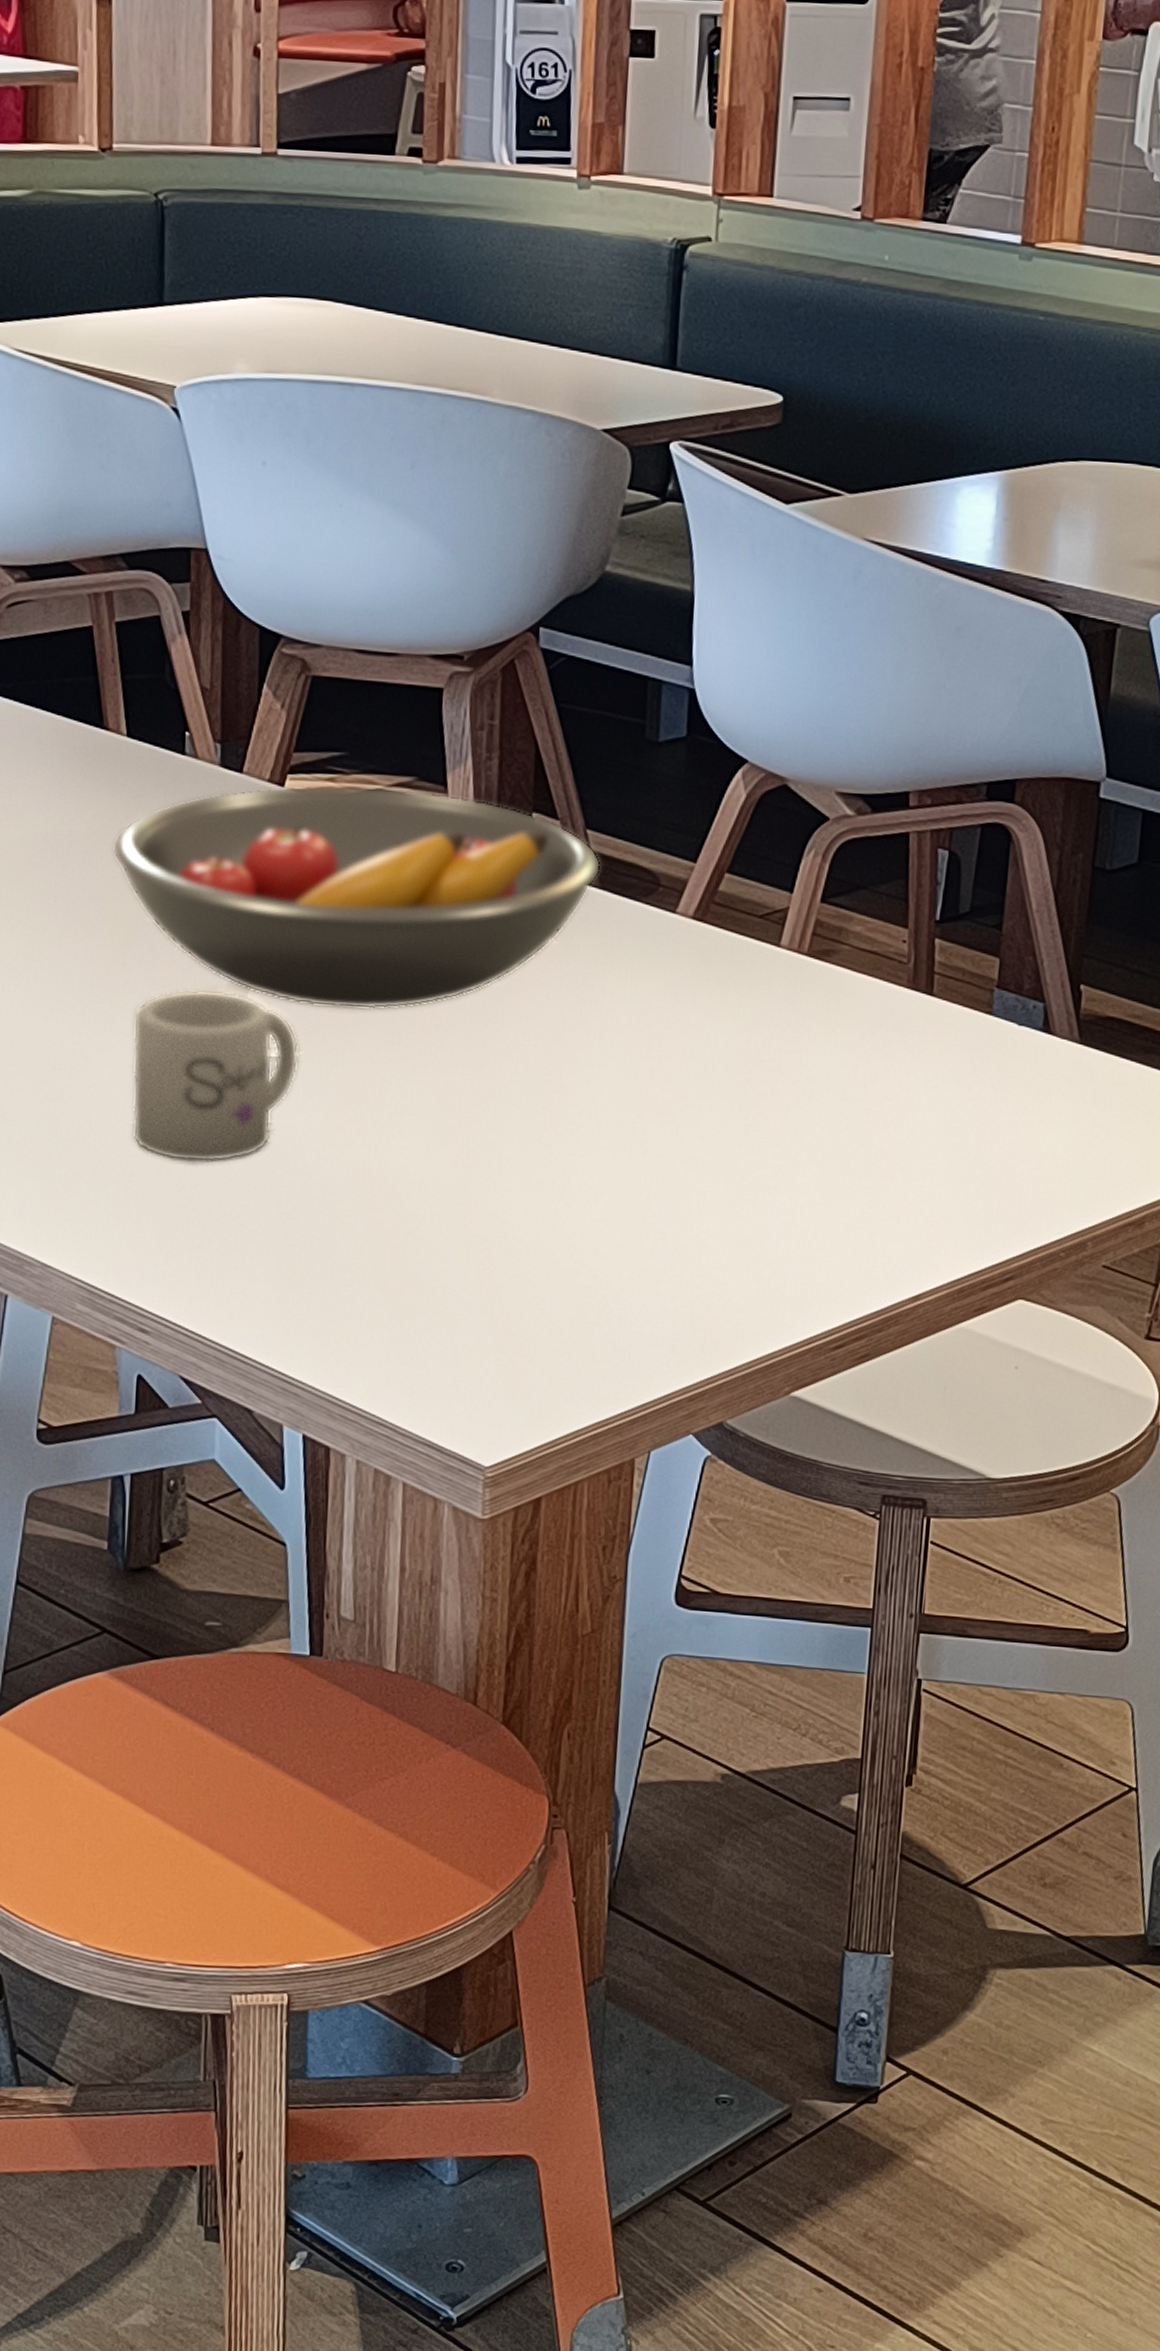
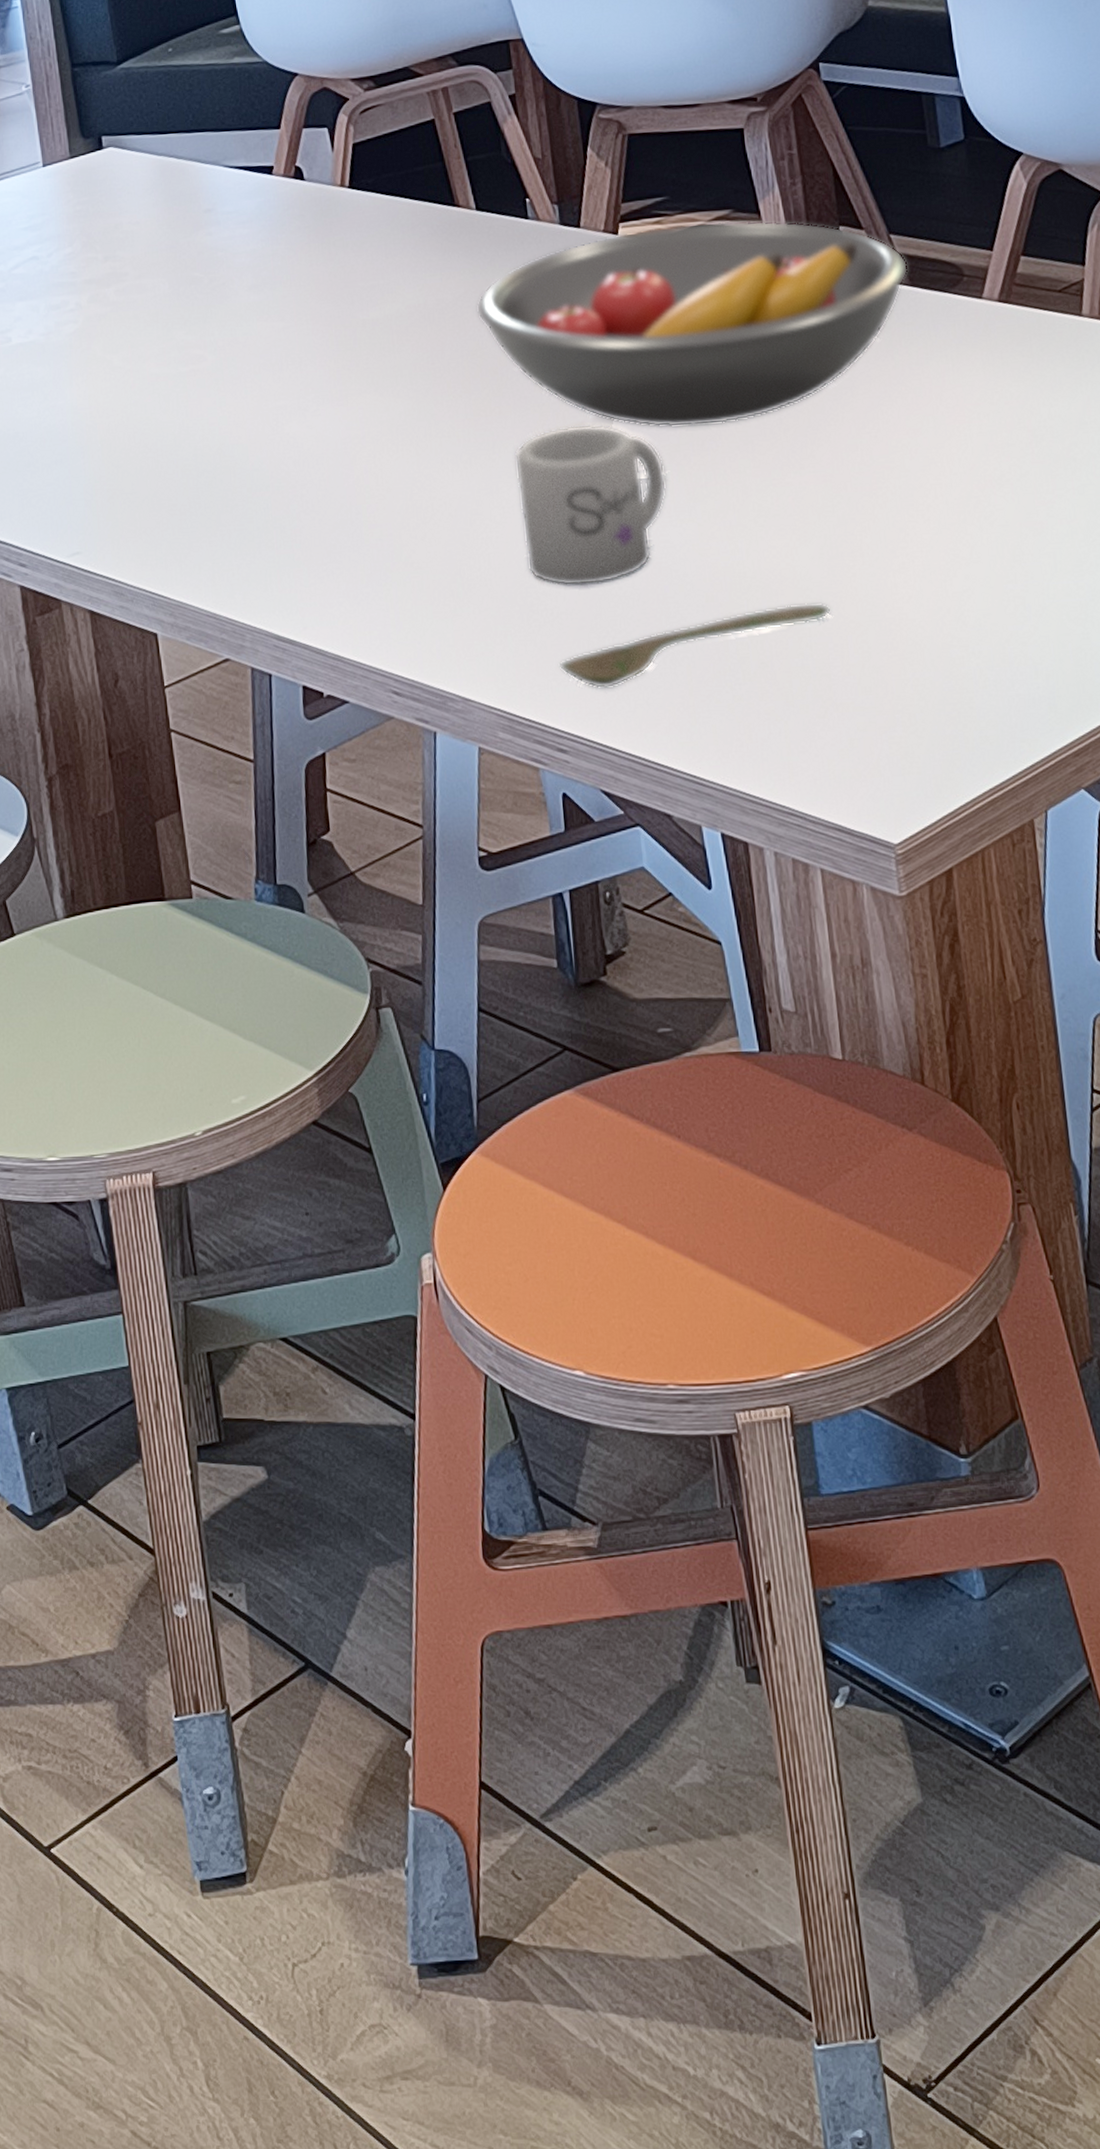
spoon: none [152,1209,457,1273] -> present [559,602,831,689]

